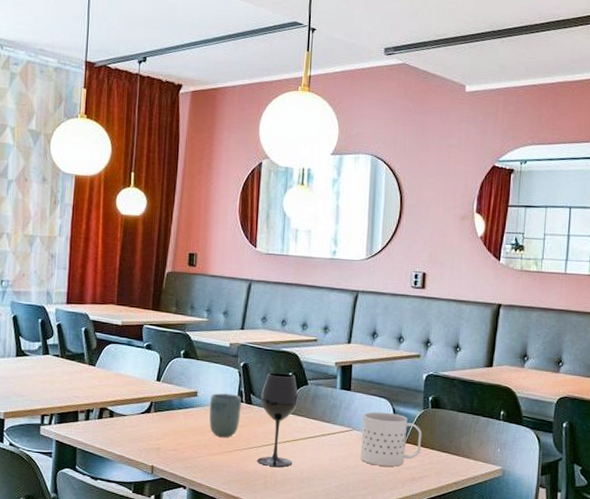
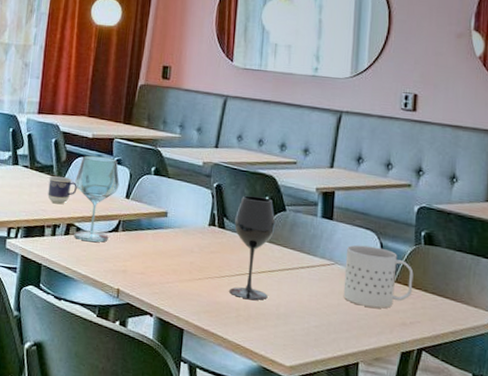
cup: none [80,363,109,390] -> present [47,176,77,205]
wine glass: none [106,342,150,424] -> present [74,155,120,242]
cup: present [209,393,242,437] -> none [179,215,214,263]

